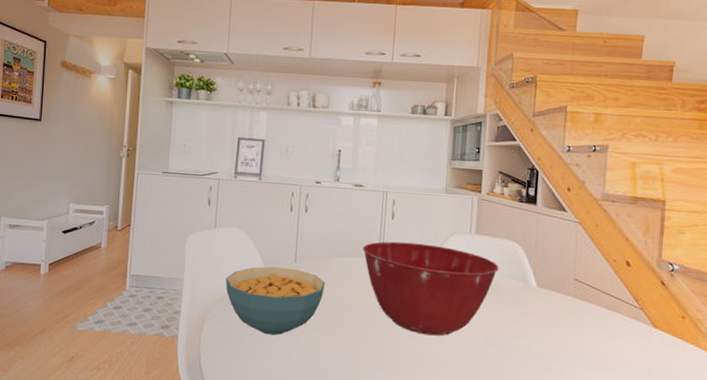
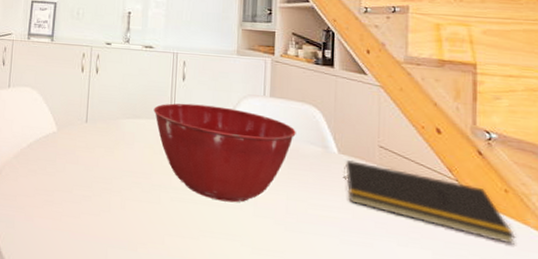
cereal bowl: present [225,266,325,336] -> none [18,126,116,196]
notepad: none [540,292,689,365] -> present [342,159,516,245]

